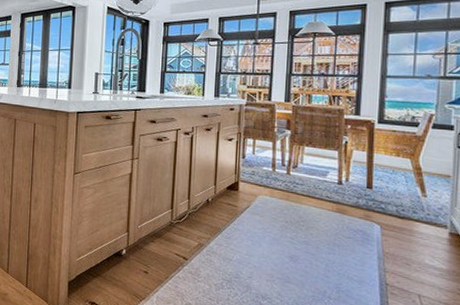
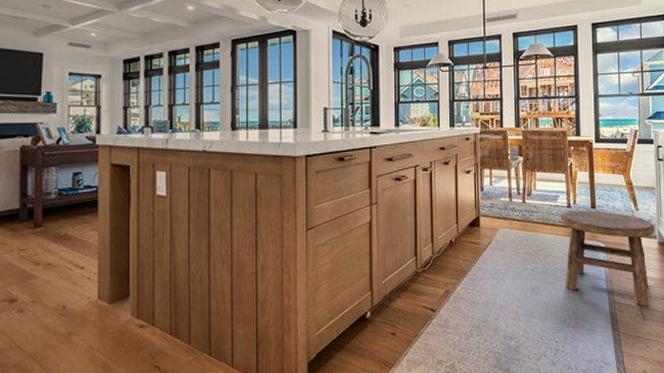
stool: none [328,187,447,295] -> present [560,210,655,306]

